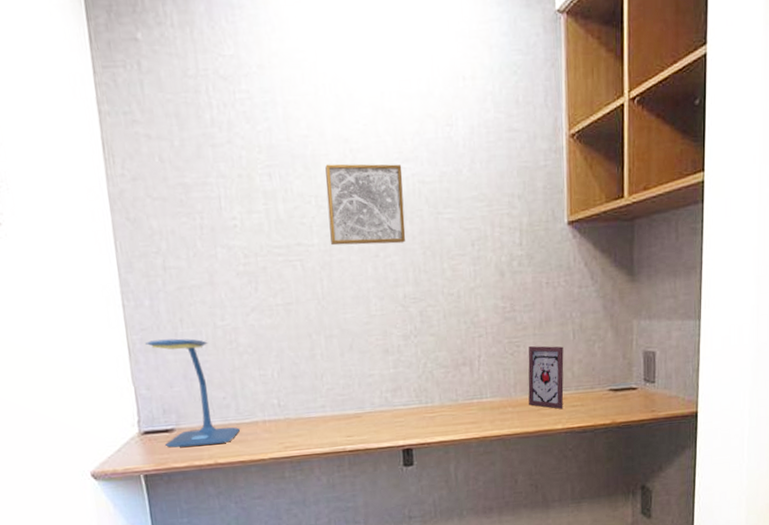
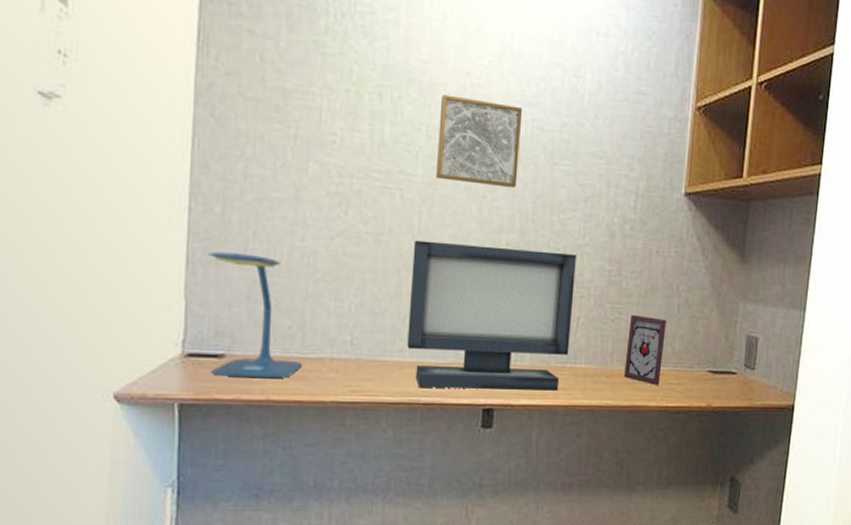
monitor: none [319,297,475,437] -> present [407,240,576,391]

